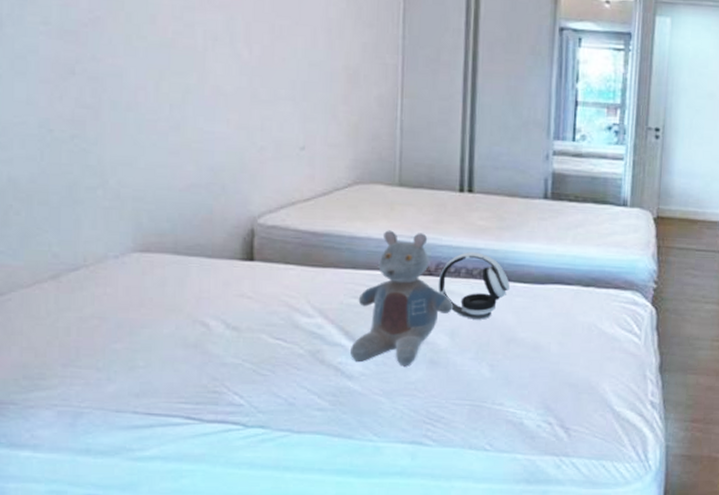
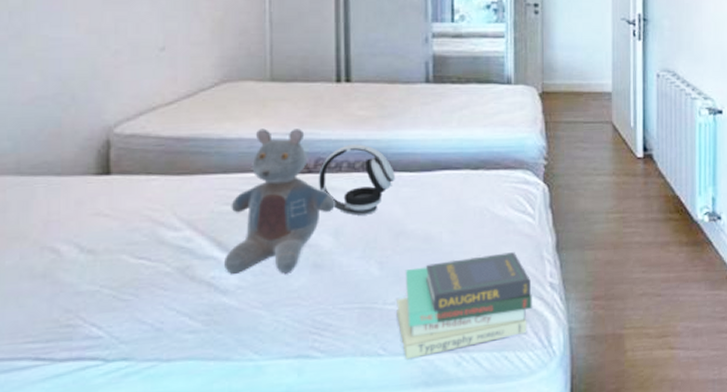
books: none [504,368,633,457] -> present [397,252,532,360]

